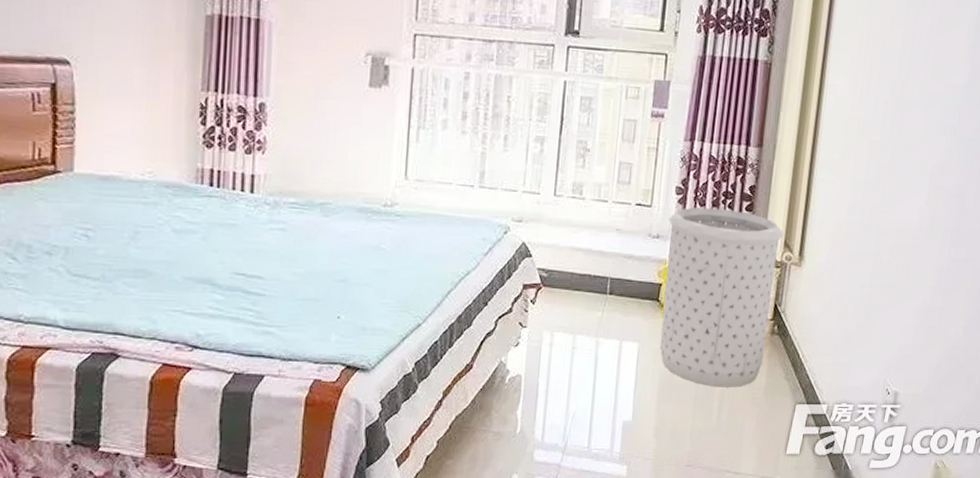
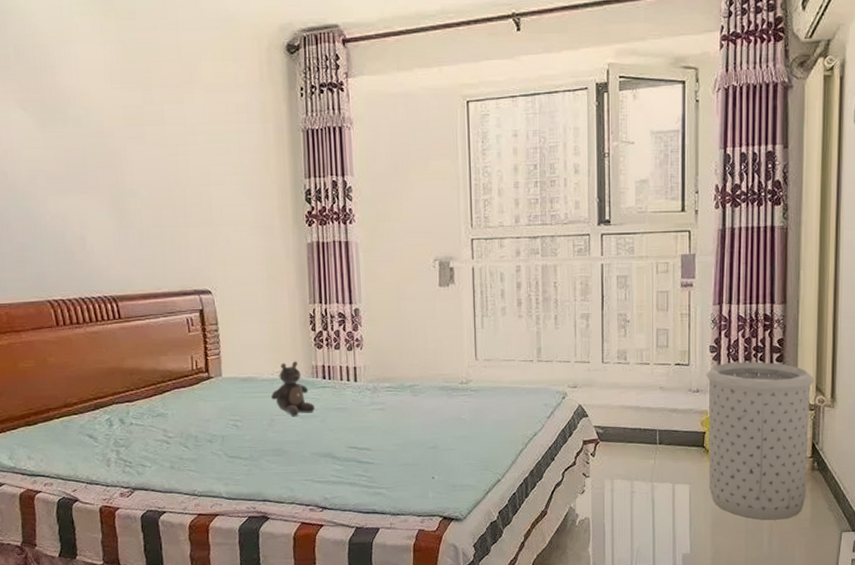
stuffed animal: none [139,161,195,229] -> present [271,361,315,416]

